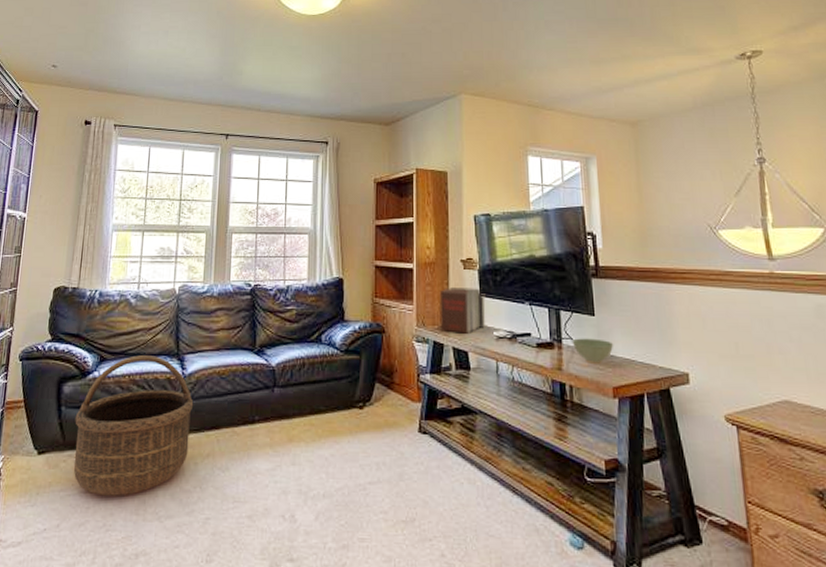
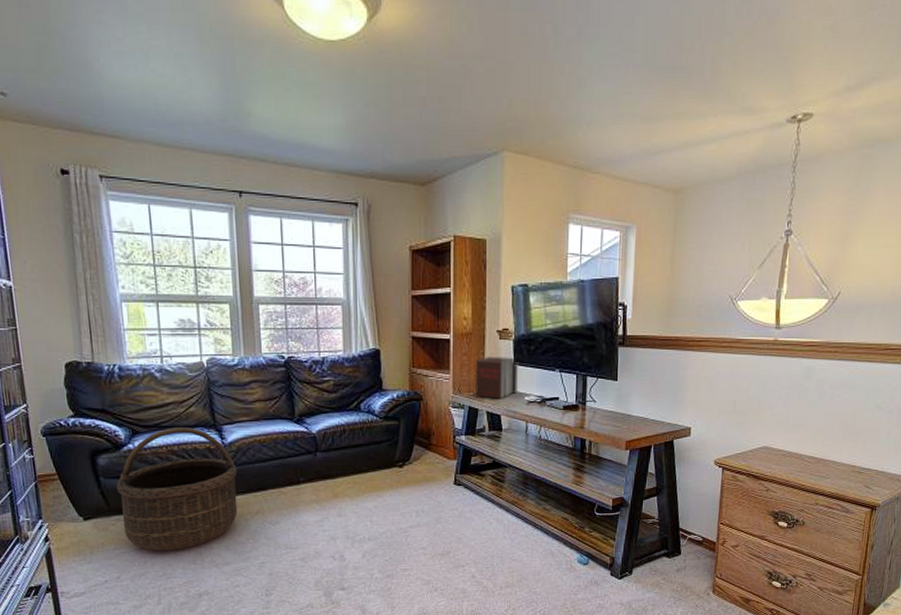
bowl: present [571,338,614,364] -> none [595,400,632,422]

